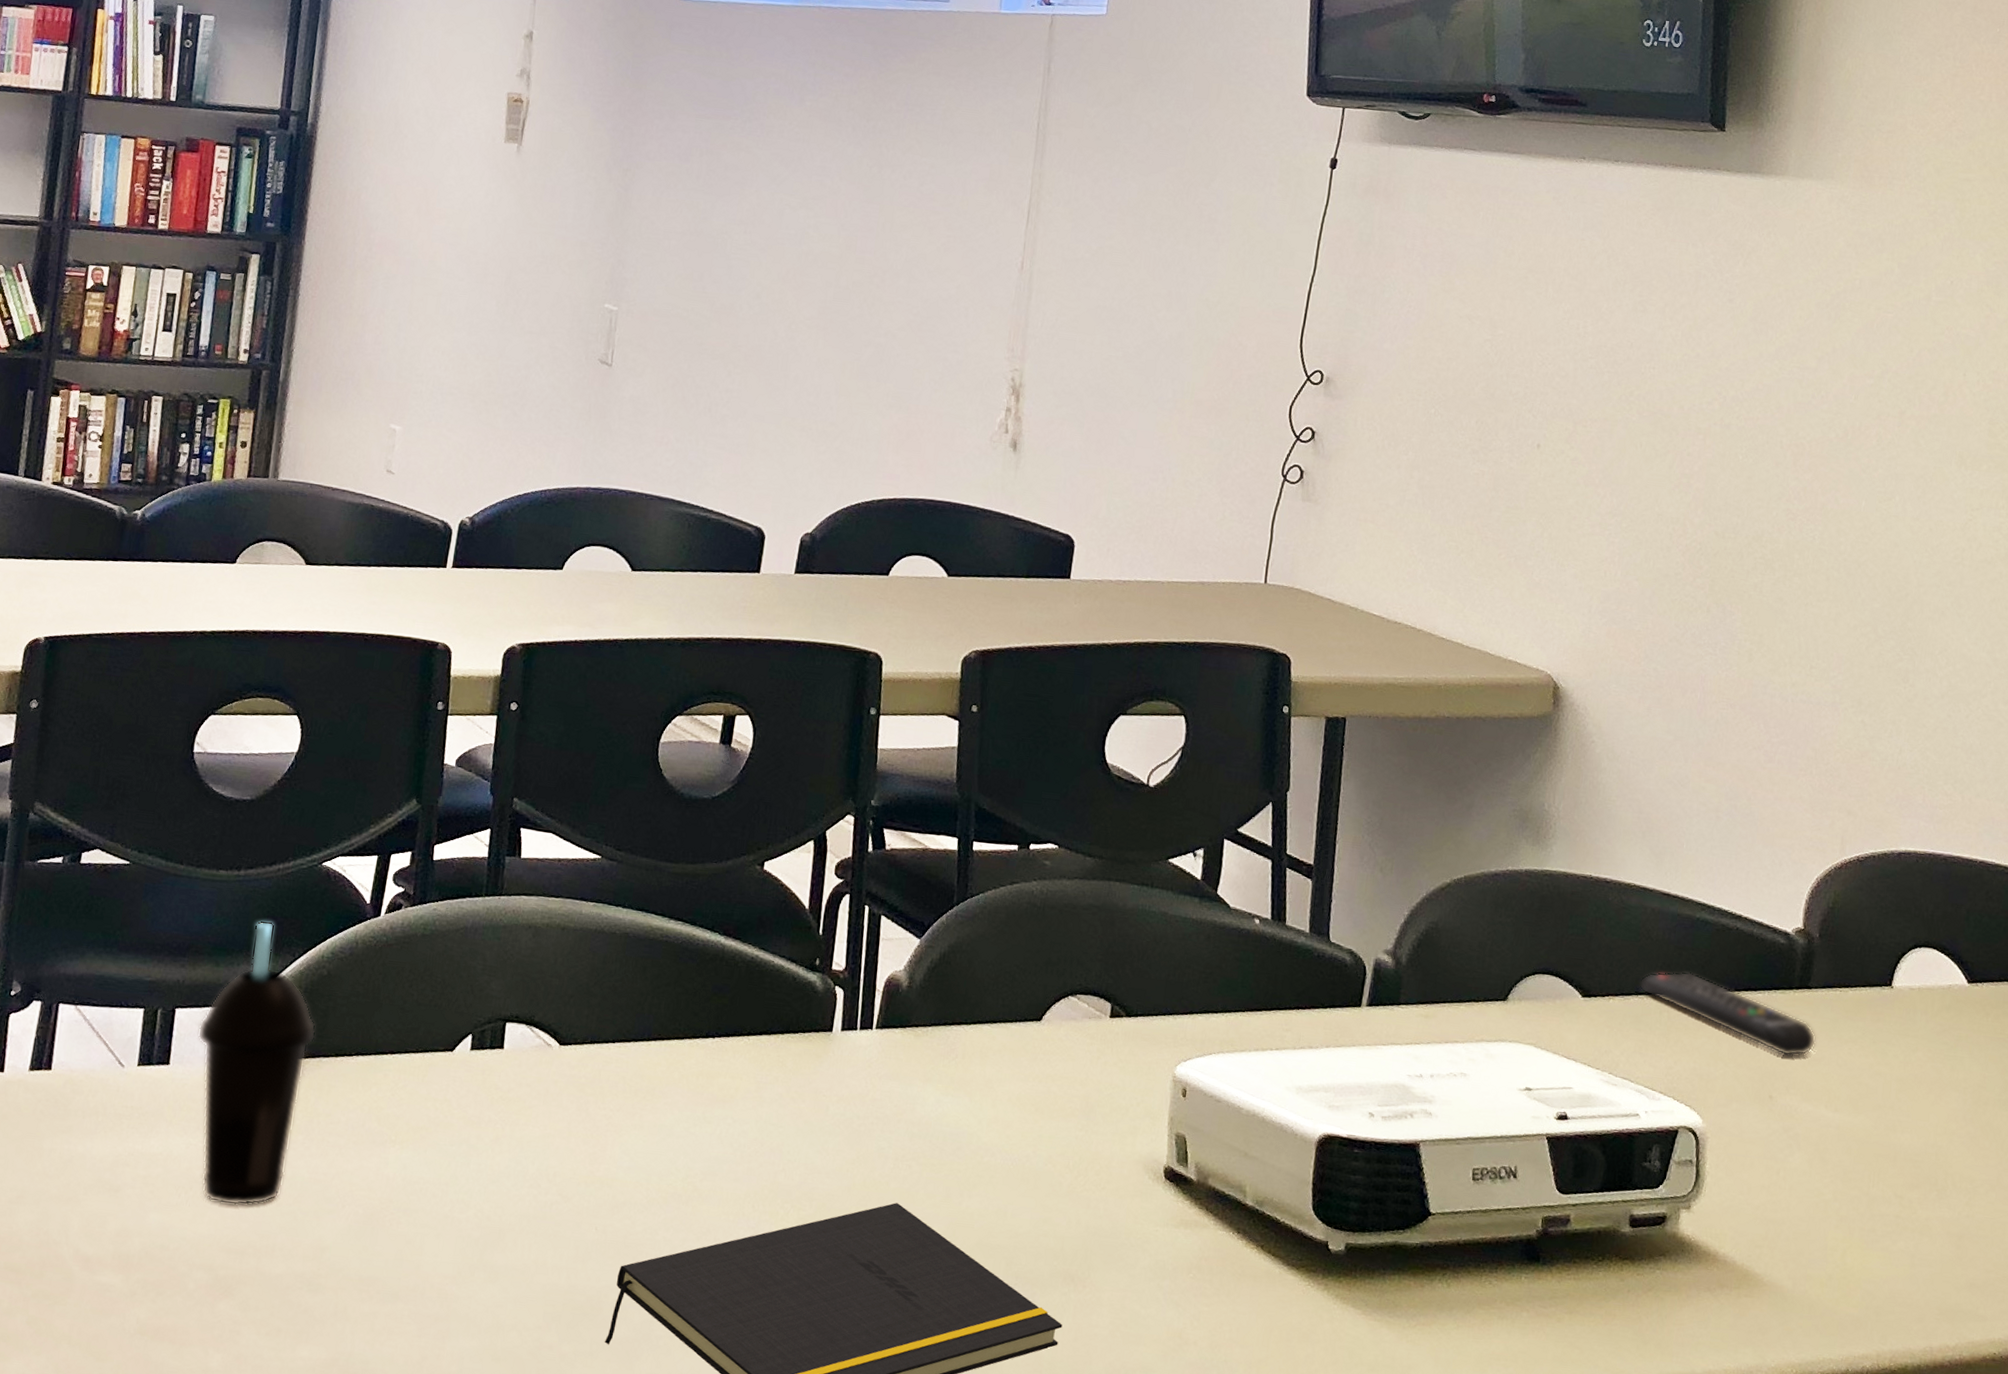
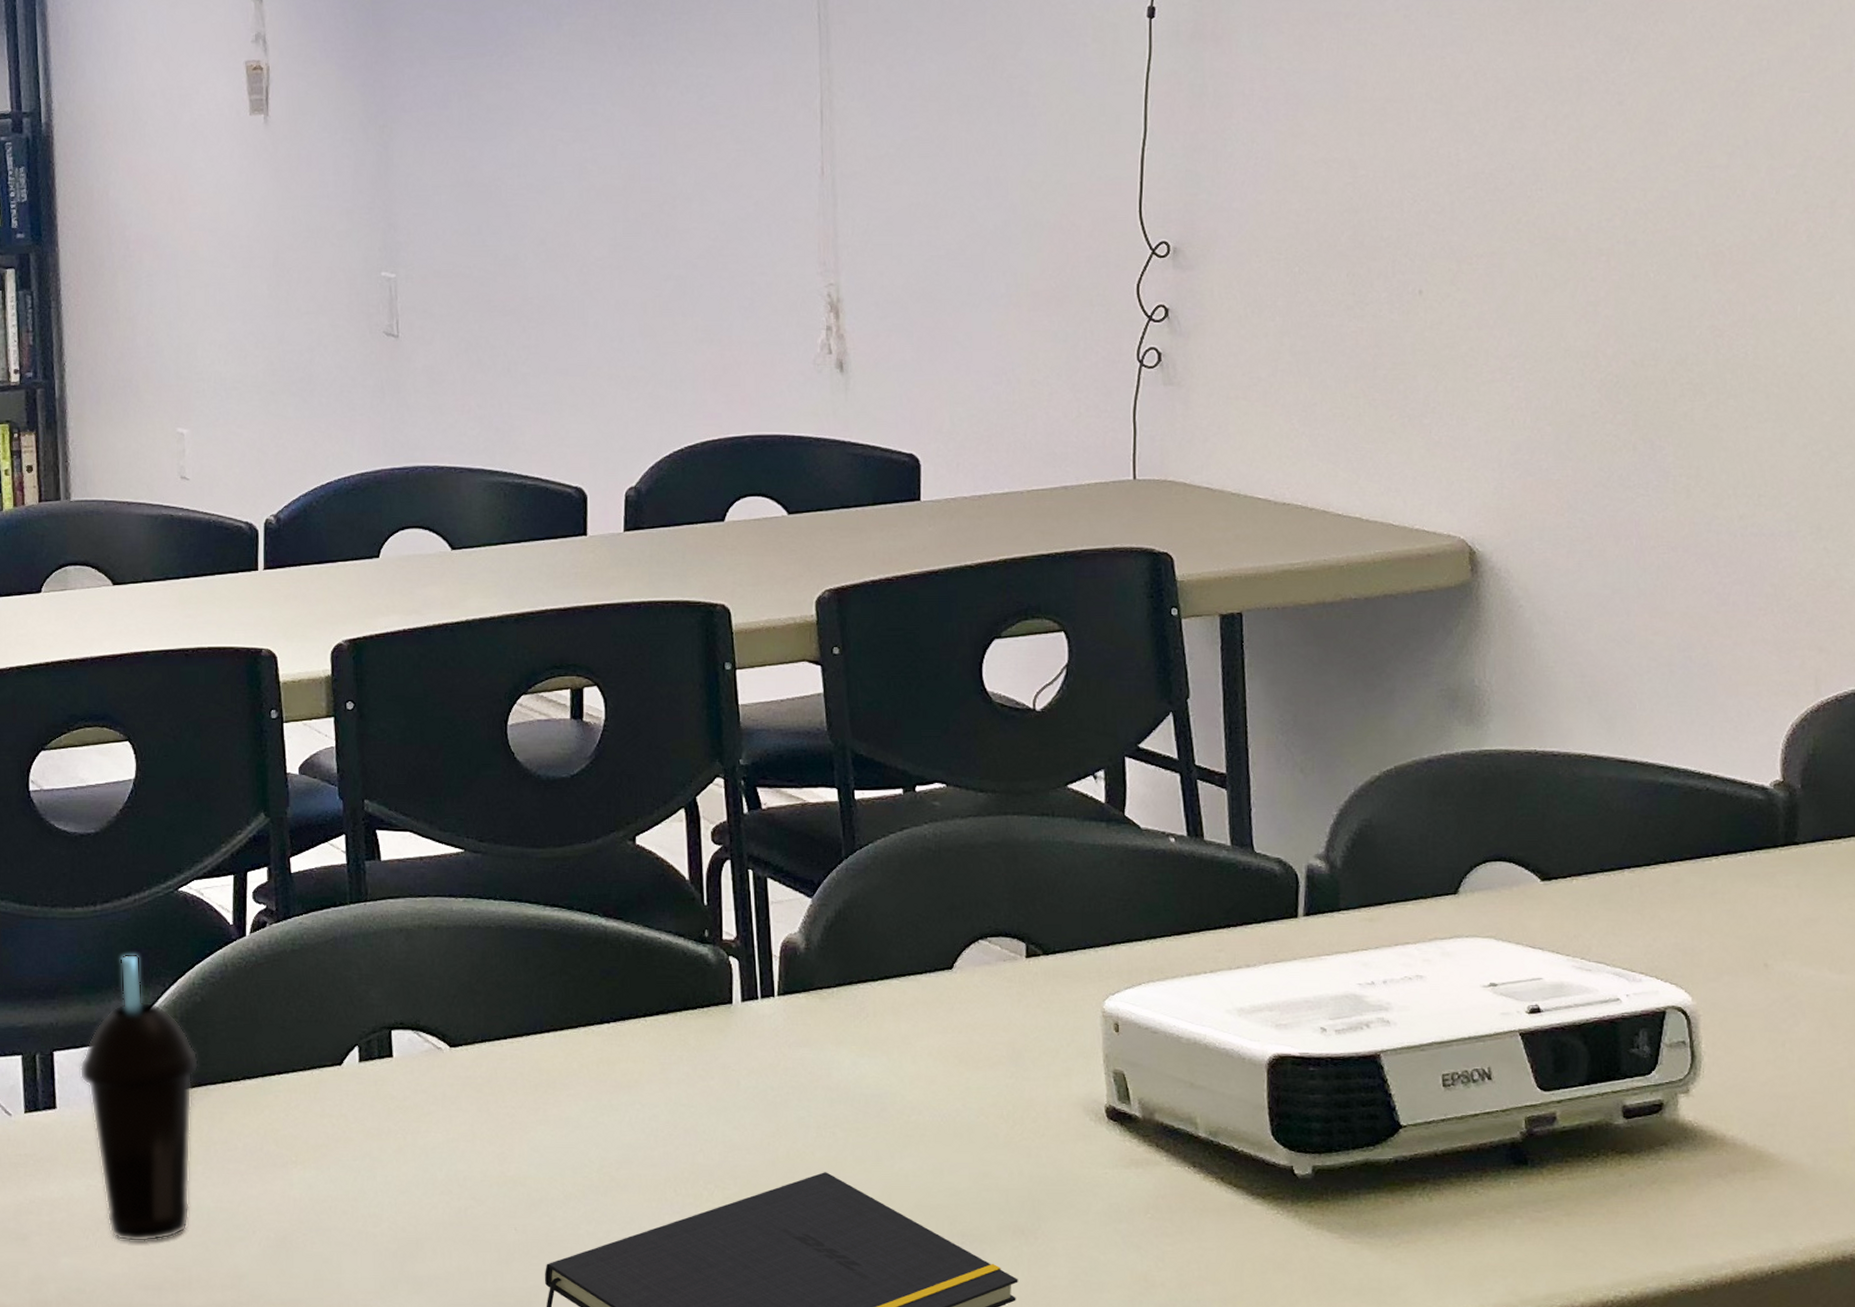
remote control: present [1639,971,1816,1057] -> none [1604,842,1810,920]

